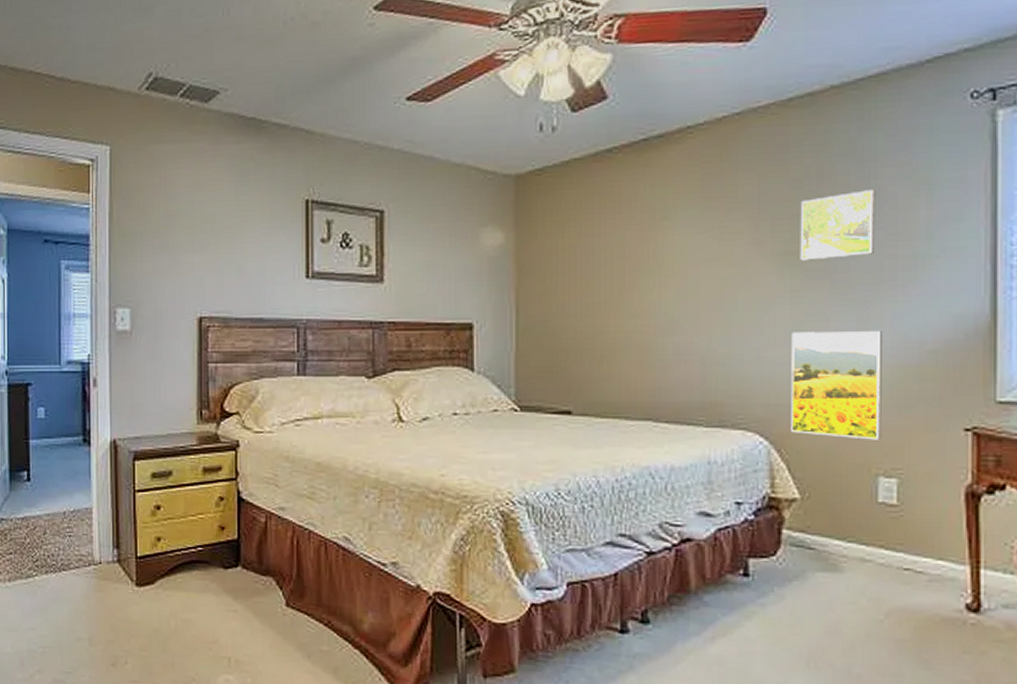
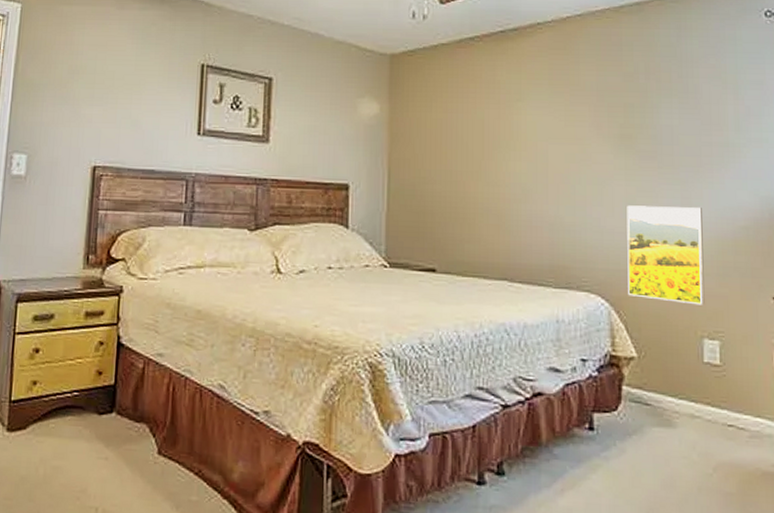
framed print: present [800,190,876,261] -> none [631,86,694,143]

